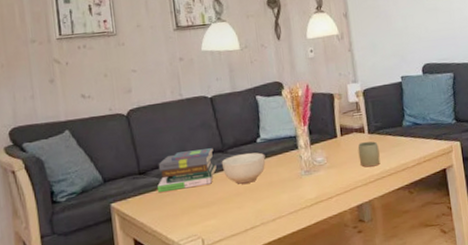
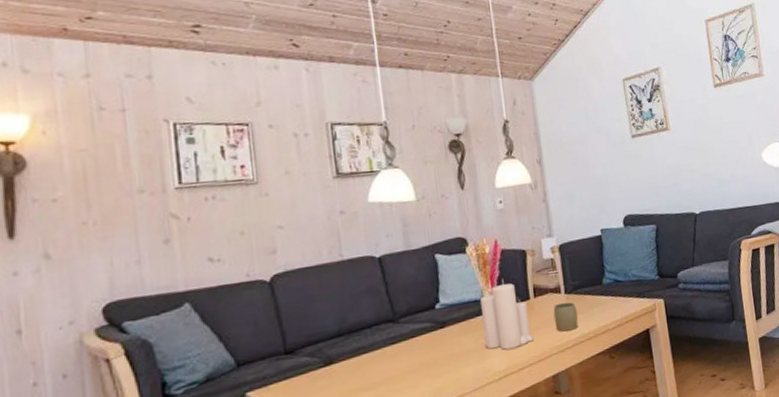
books: present [157,148,217,192] -> none [308,317,386,375]
bowl: present [221,152,266,184] -> none [391,320,446,359]
candle: none [294,119,340,181] -> present [480,279,534,350]

